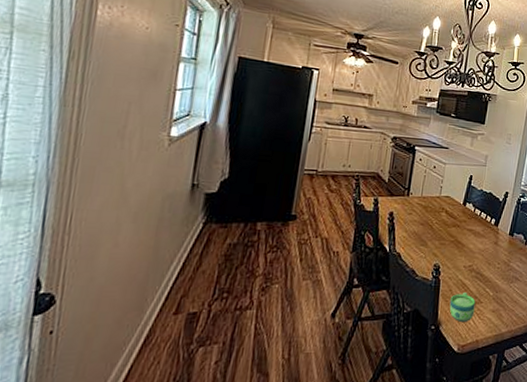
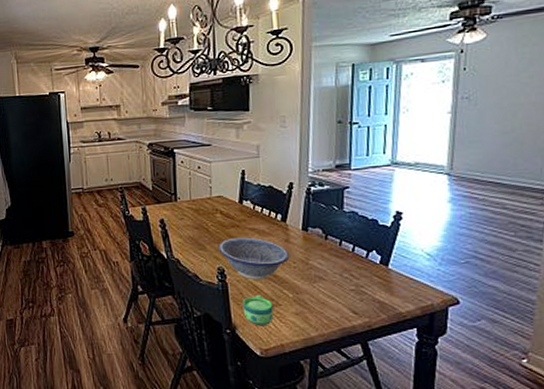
decorative bowl: none [438,236,497,278] -> present [218,237,290,280]

